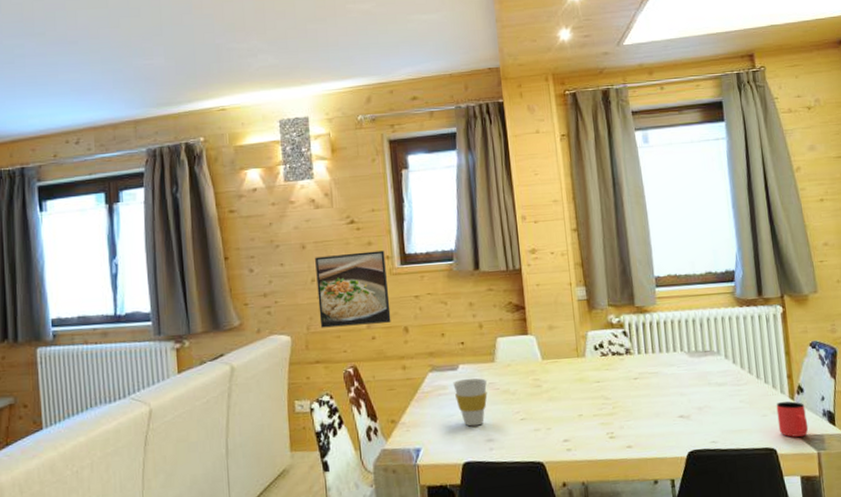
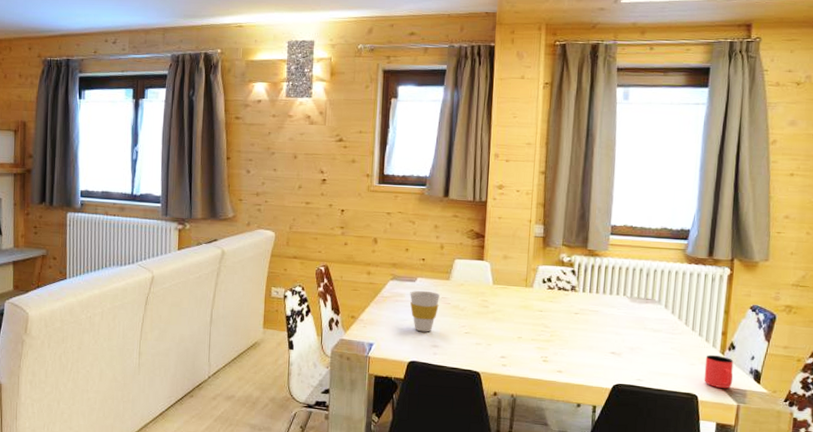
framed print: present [315,250,391,328] -> none [301,167,366,233]

